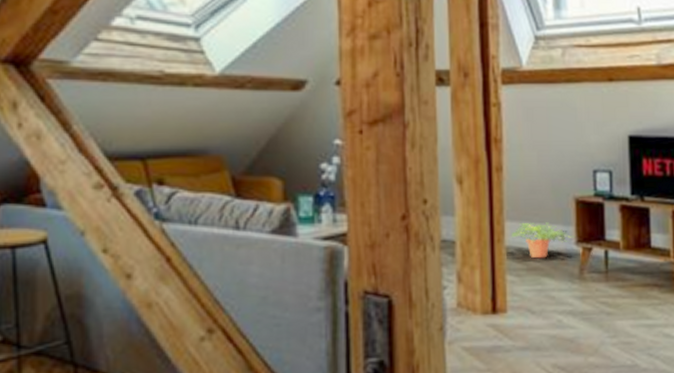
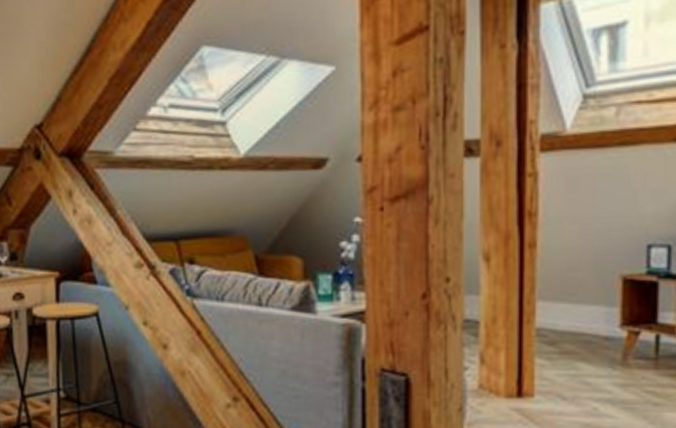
potted plant: present [511,222,576,259] -> none [542,302,621,342]

